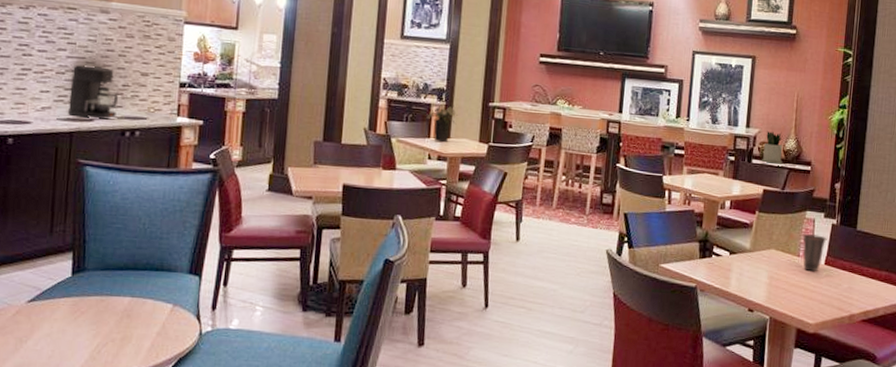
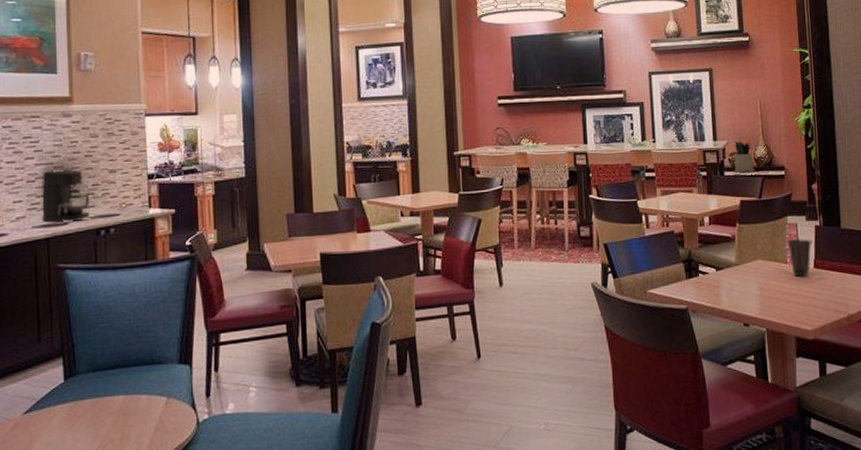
flower arrangement: present [426,103,458,143] -> none [394,158,424,199]

